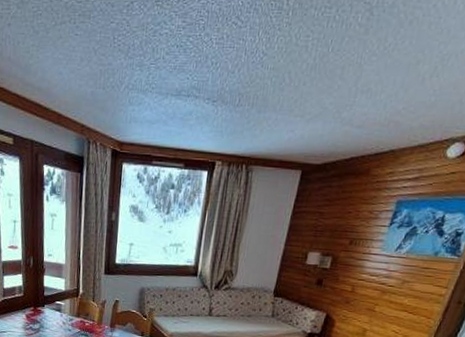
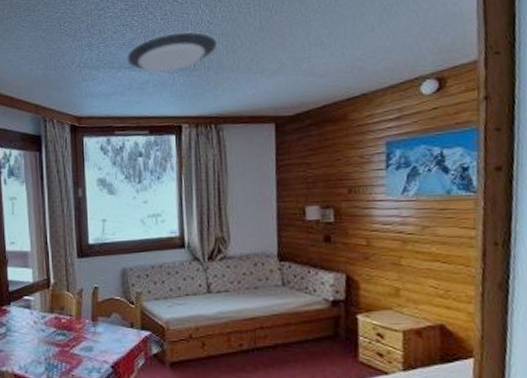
ceiling light: none [175,60,267,104] -> present [127,31,218,72]

